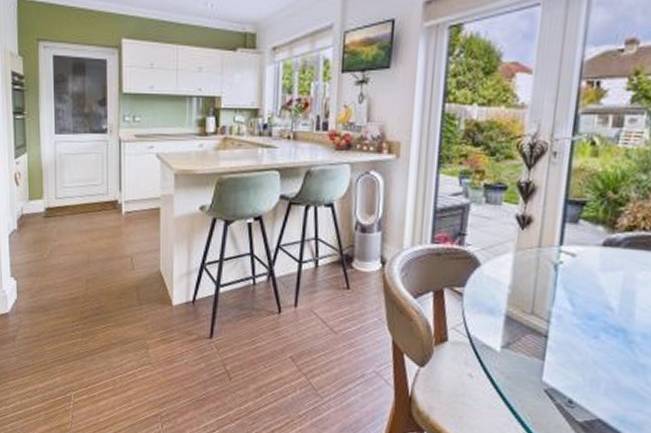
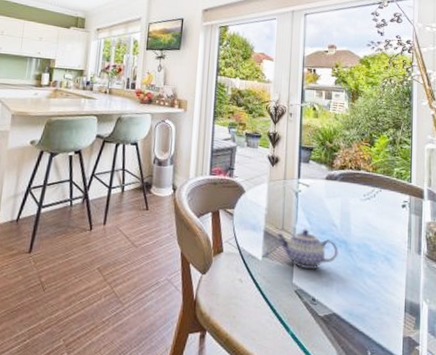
teapot: none [520,313,613,365] -> present [275,229,338,270]

